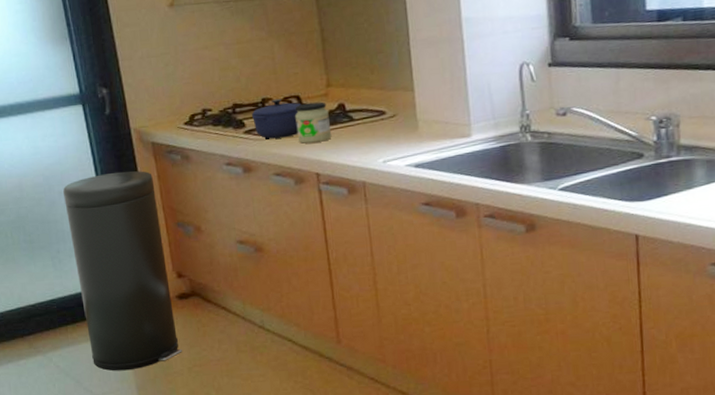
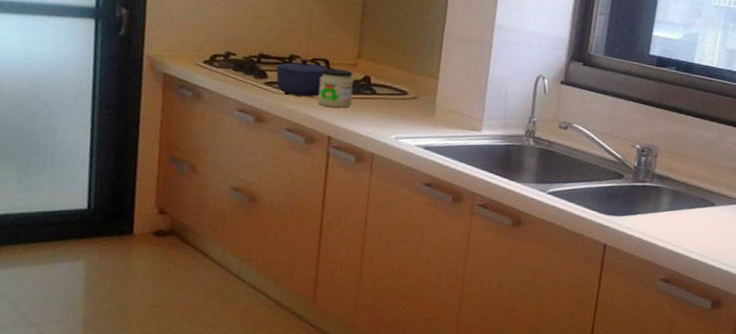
pedal bin: present [63,170,182,371] -> none [39,93,156,302]

